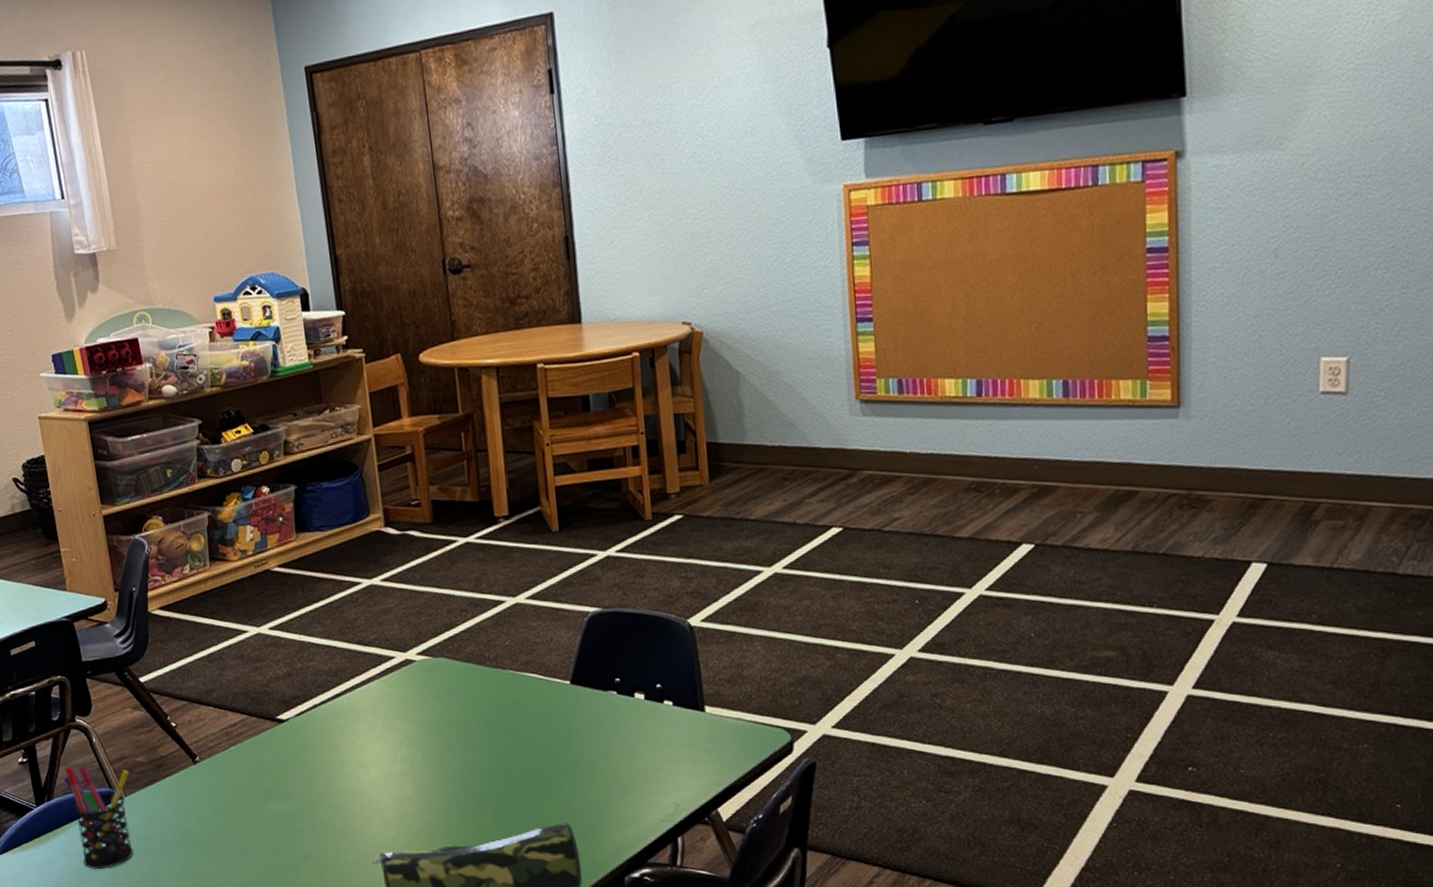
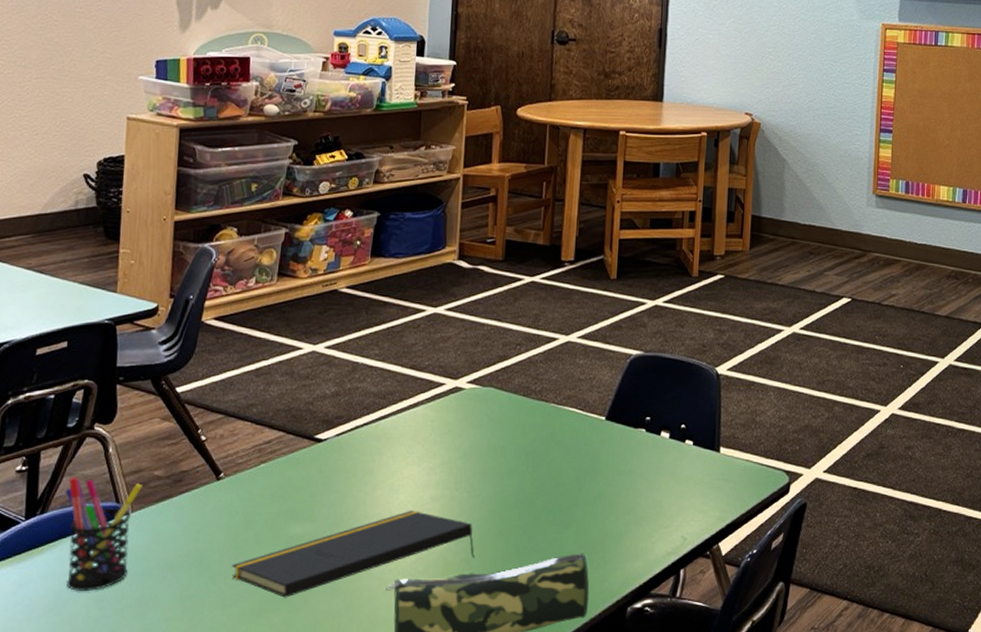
notepad: none [223,785,456,872] -> present [231,510,476,598]

